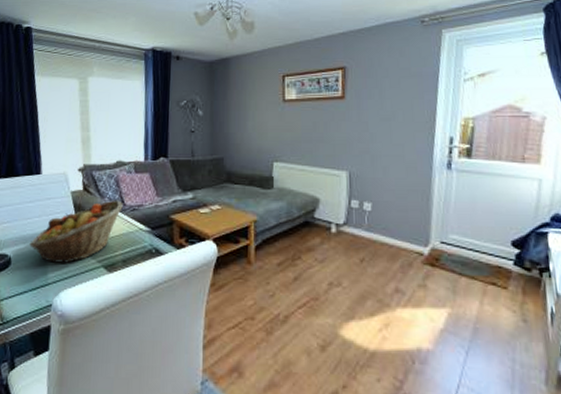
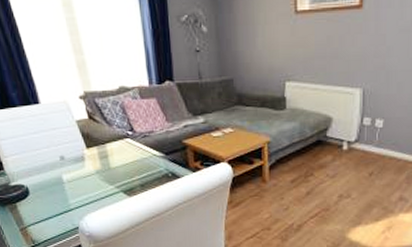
fruit basket: present [29,200,123,263] -> none [43,127,133,190]

